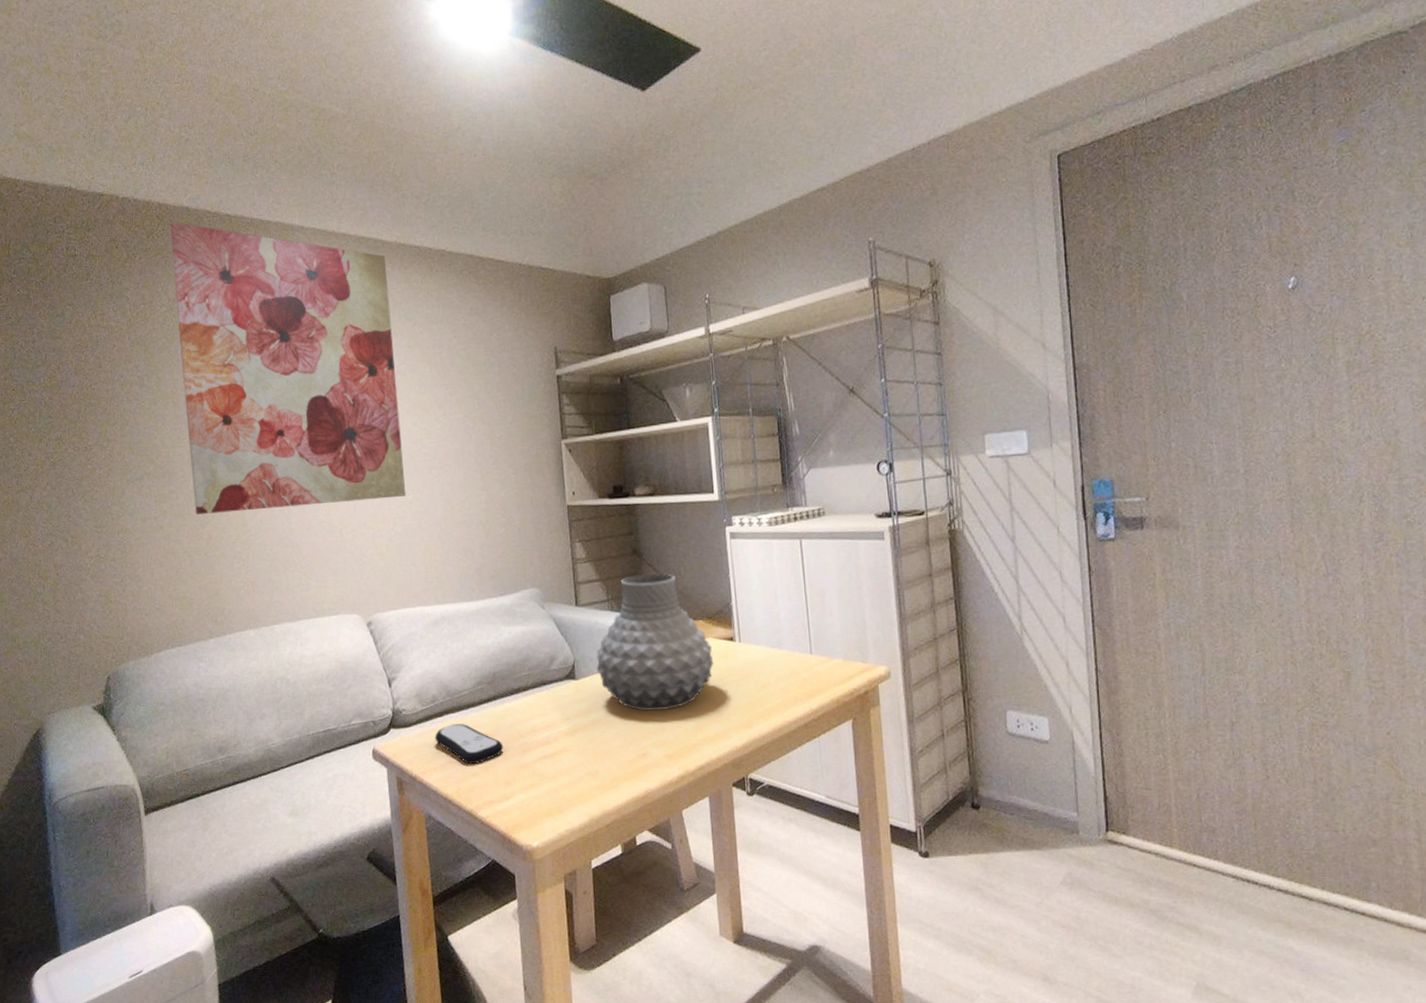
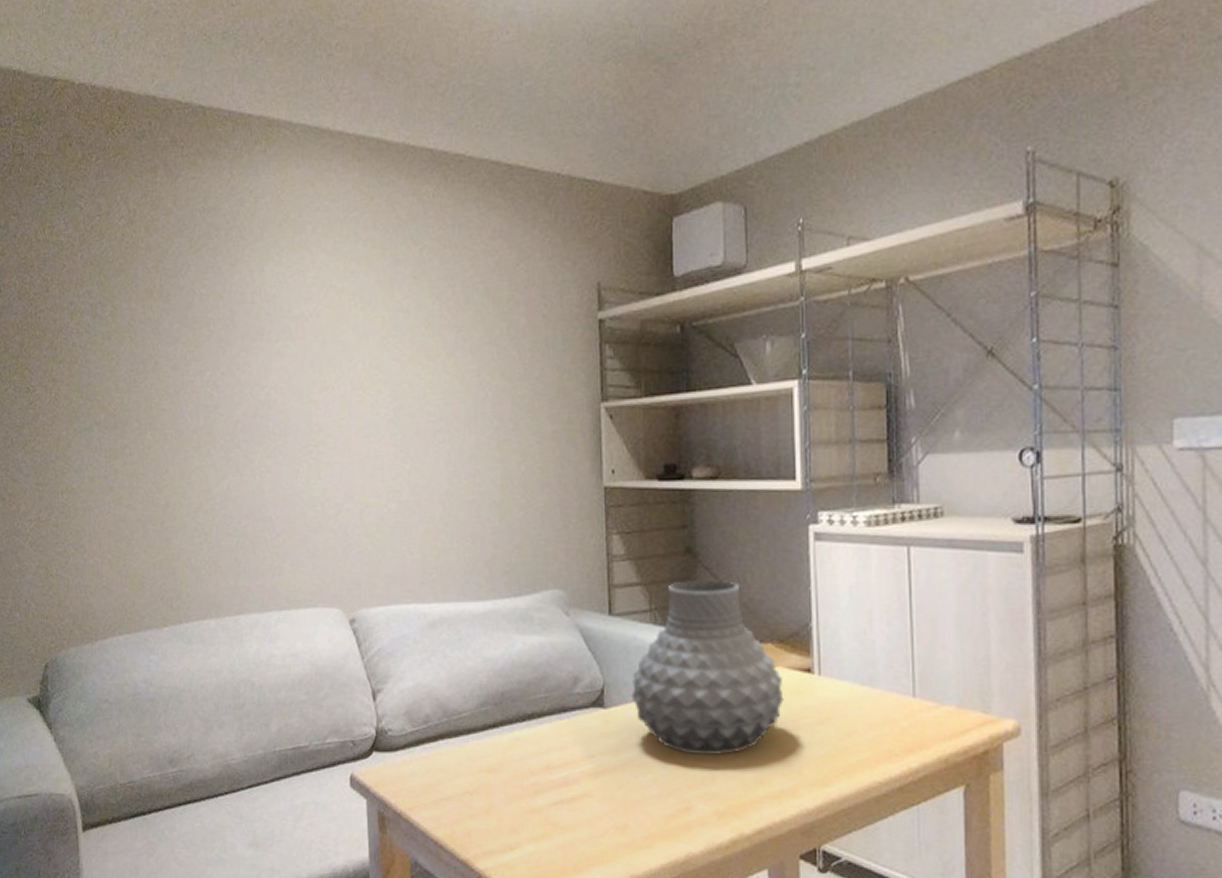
wall art: present [169,221,407,514] -> none [132,114,404,475]
remote control: present [434,724,504,764] -> none [426,752,511,803]

